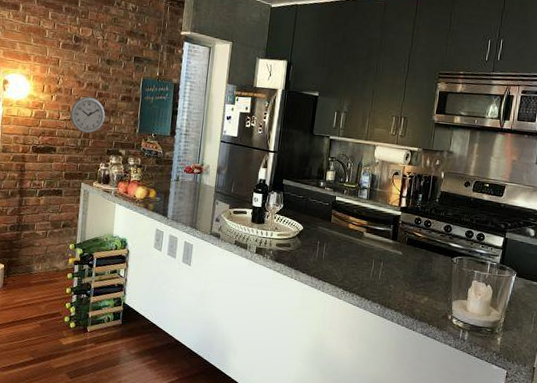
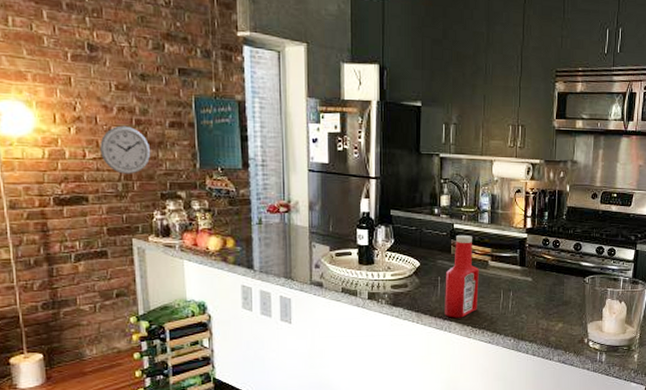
ketchup bottle: none [320,206,355,280] -> present [445,234,479,318]

